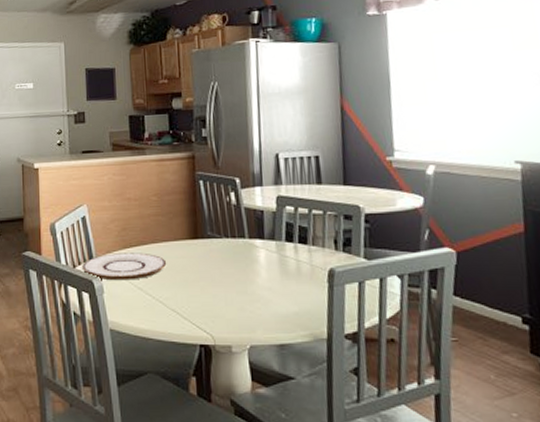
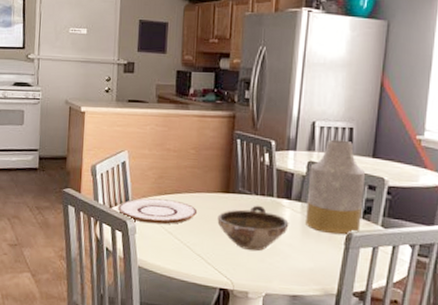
bowl: none [188,248,266,300] -> present [217,205,289,252]
vase: none [279,169,343,272] -> present [306,139,366,235]

